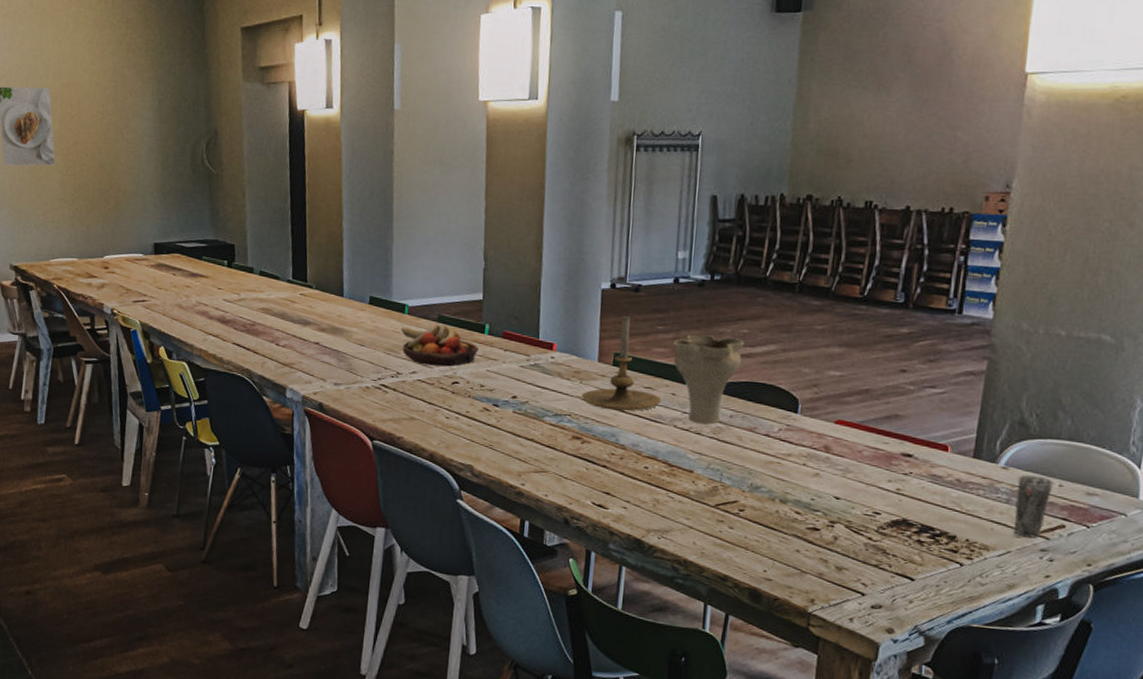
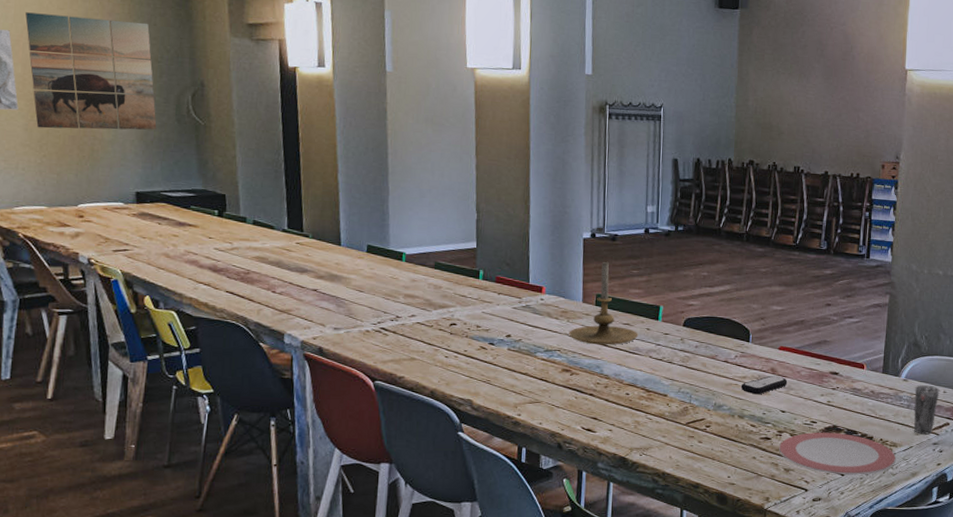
wall art: none [63,69,174,183] -> present [25,12,157,130]
fruit bowl: present [401,324,479,366] -> none [399,271,474,309]
vase: present [672,335,744,425] -> none [645,277,705,355]
remote control: none [784,454,845,477] -> present [740,375,788,395]
plate: none [830,525,987,582] -> present [779,432,896,475]

